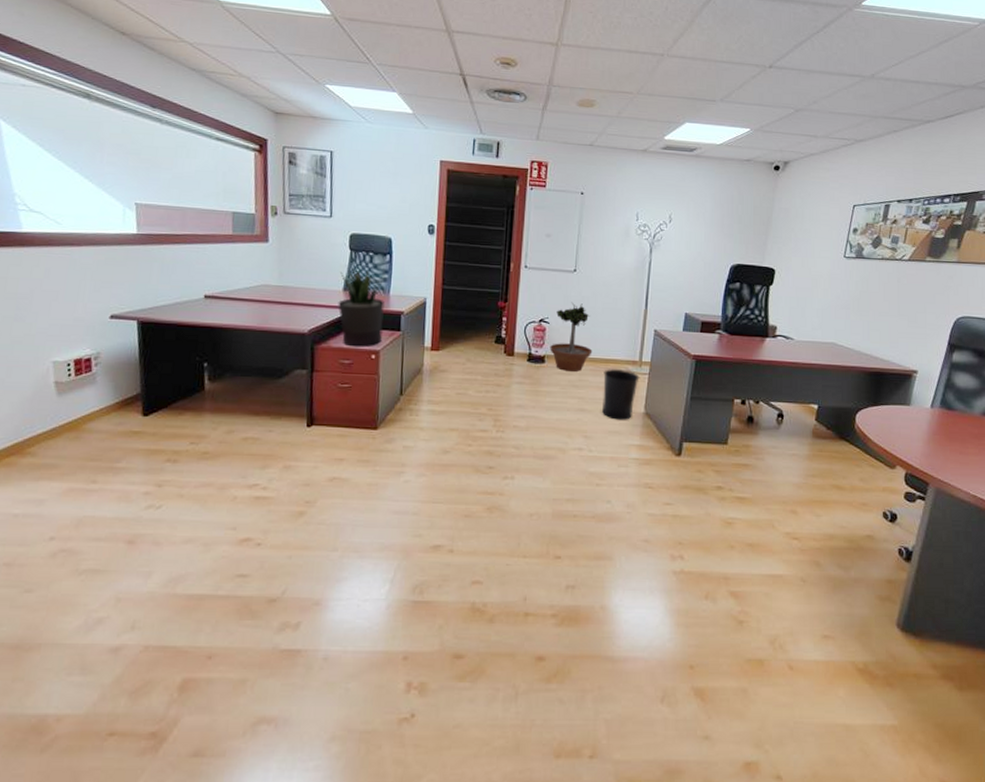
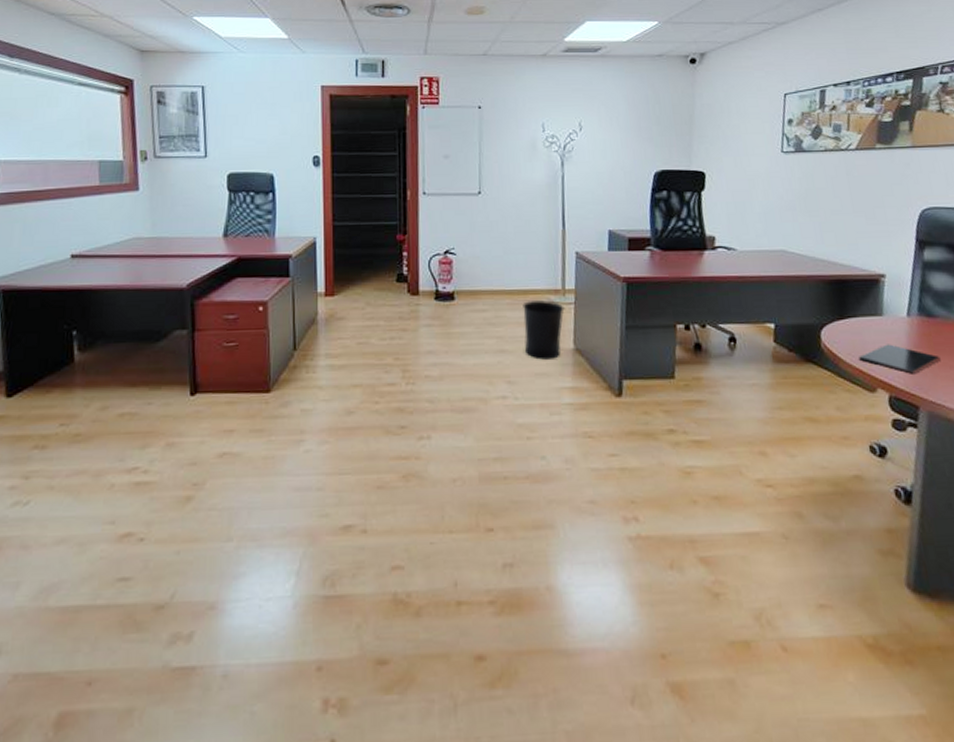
planter: present [338,265,385,347] -> none [218,208,270,299]
potted tree: present [550,302,593,372] -> none [459,228,508,308]
tablet: none [885,429,953,456] -> present [859,344,941,374]

